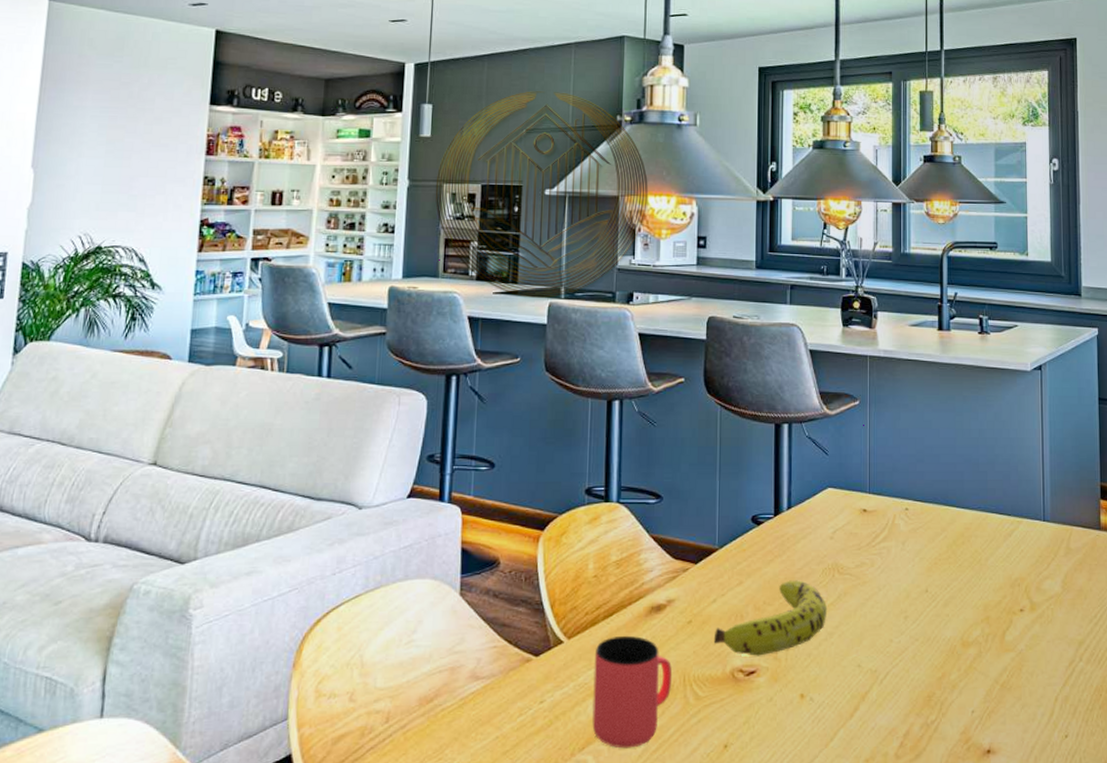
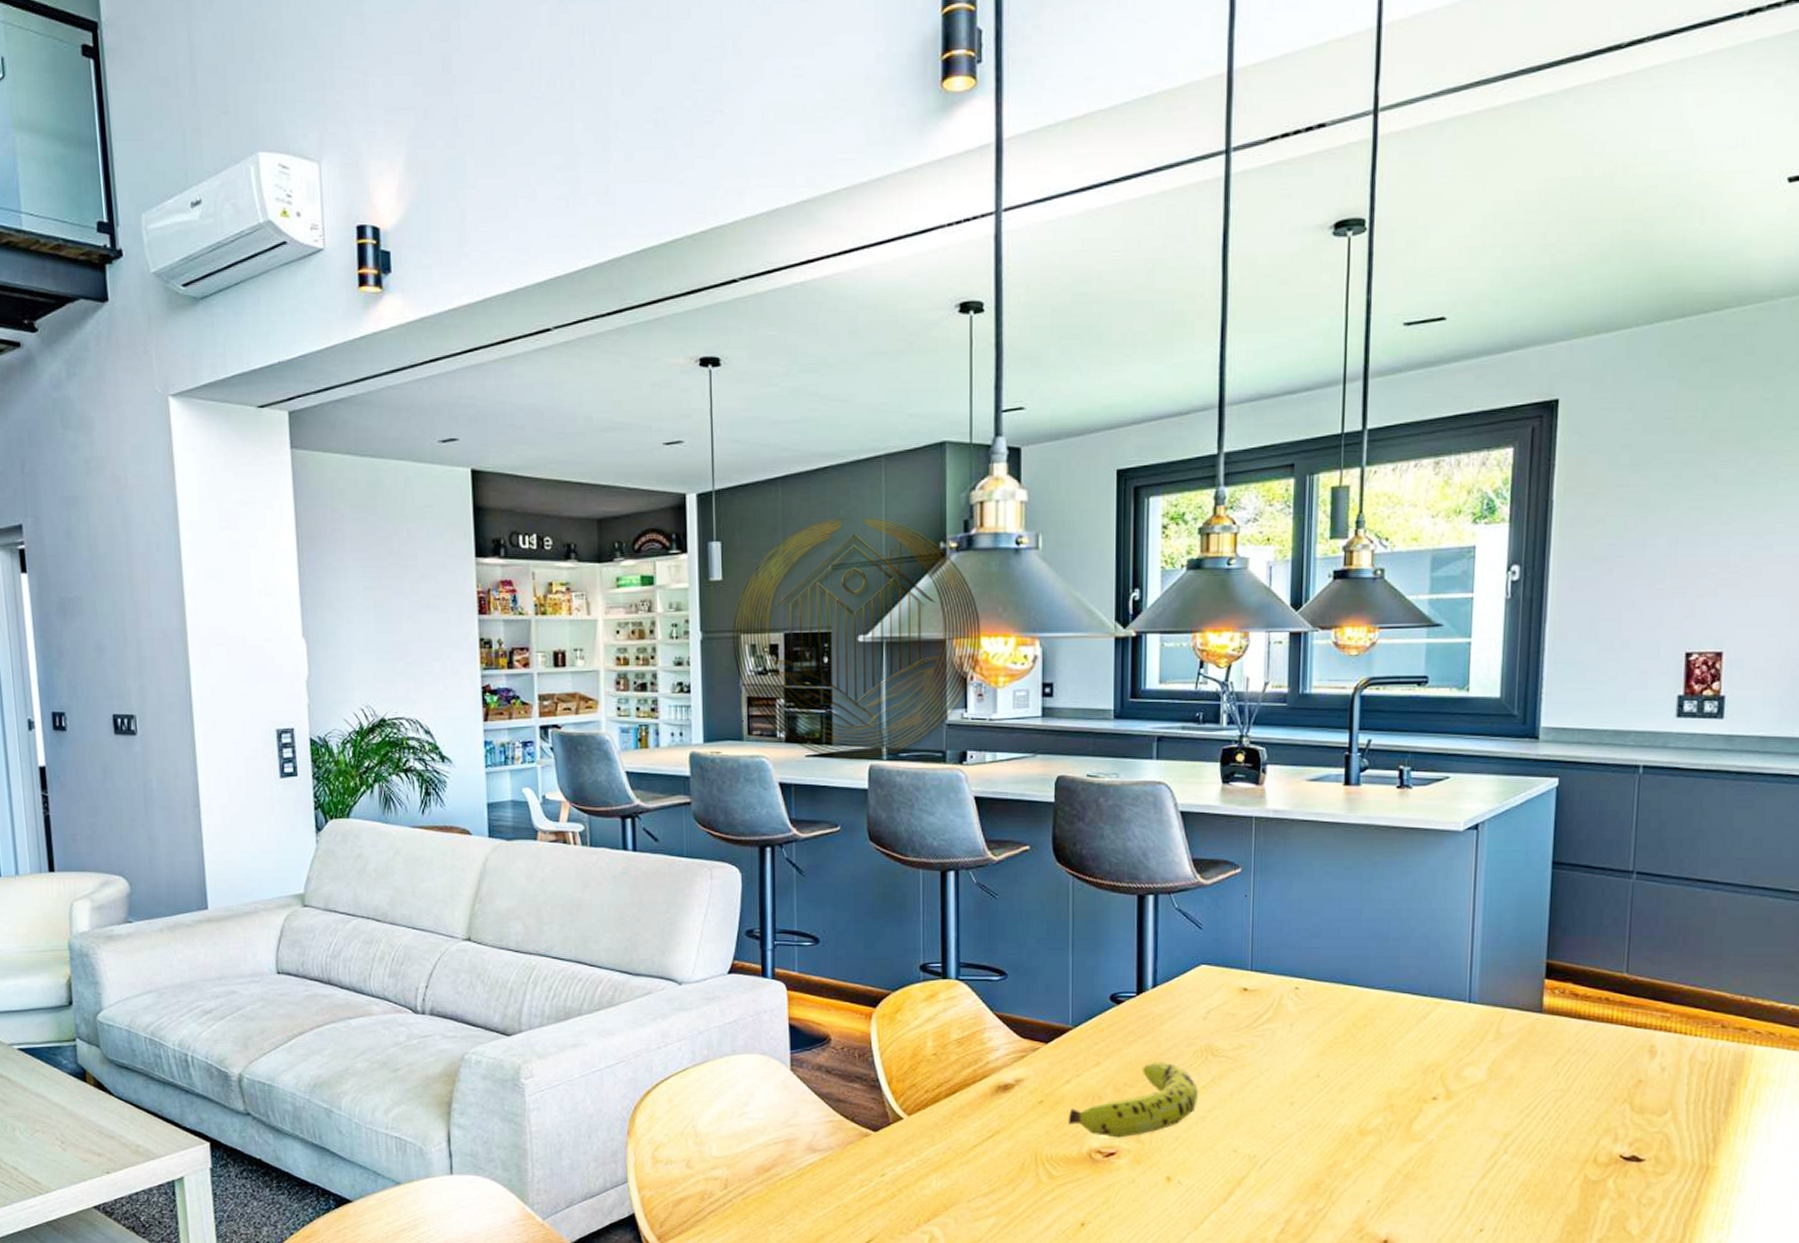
cup: present [592,635,673,749] -> none [937,1113,1023,1222]

